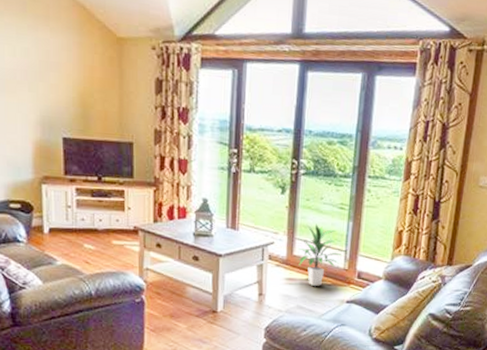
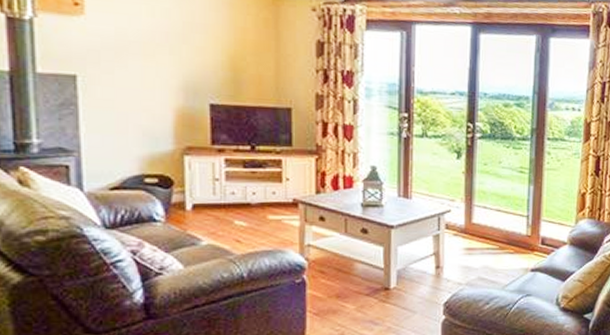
indoor plant: present [298,223,344,286] -> none [477,189,526,255]

